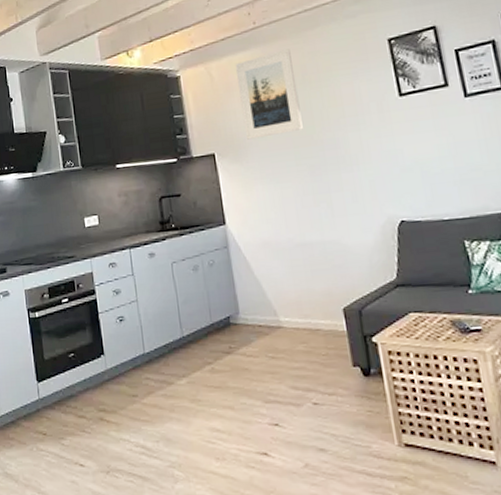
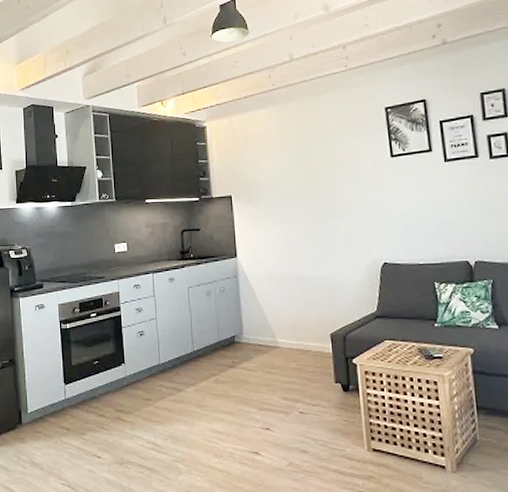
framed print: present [234,49,303,140] -> none [254,109,308,186]

